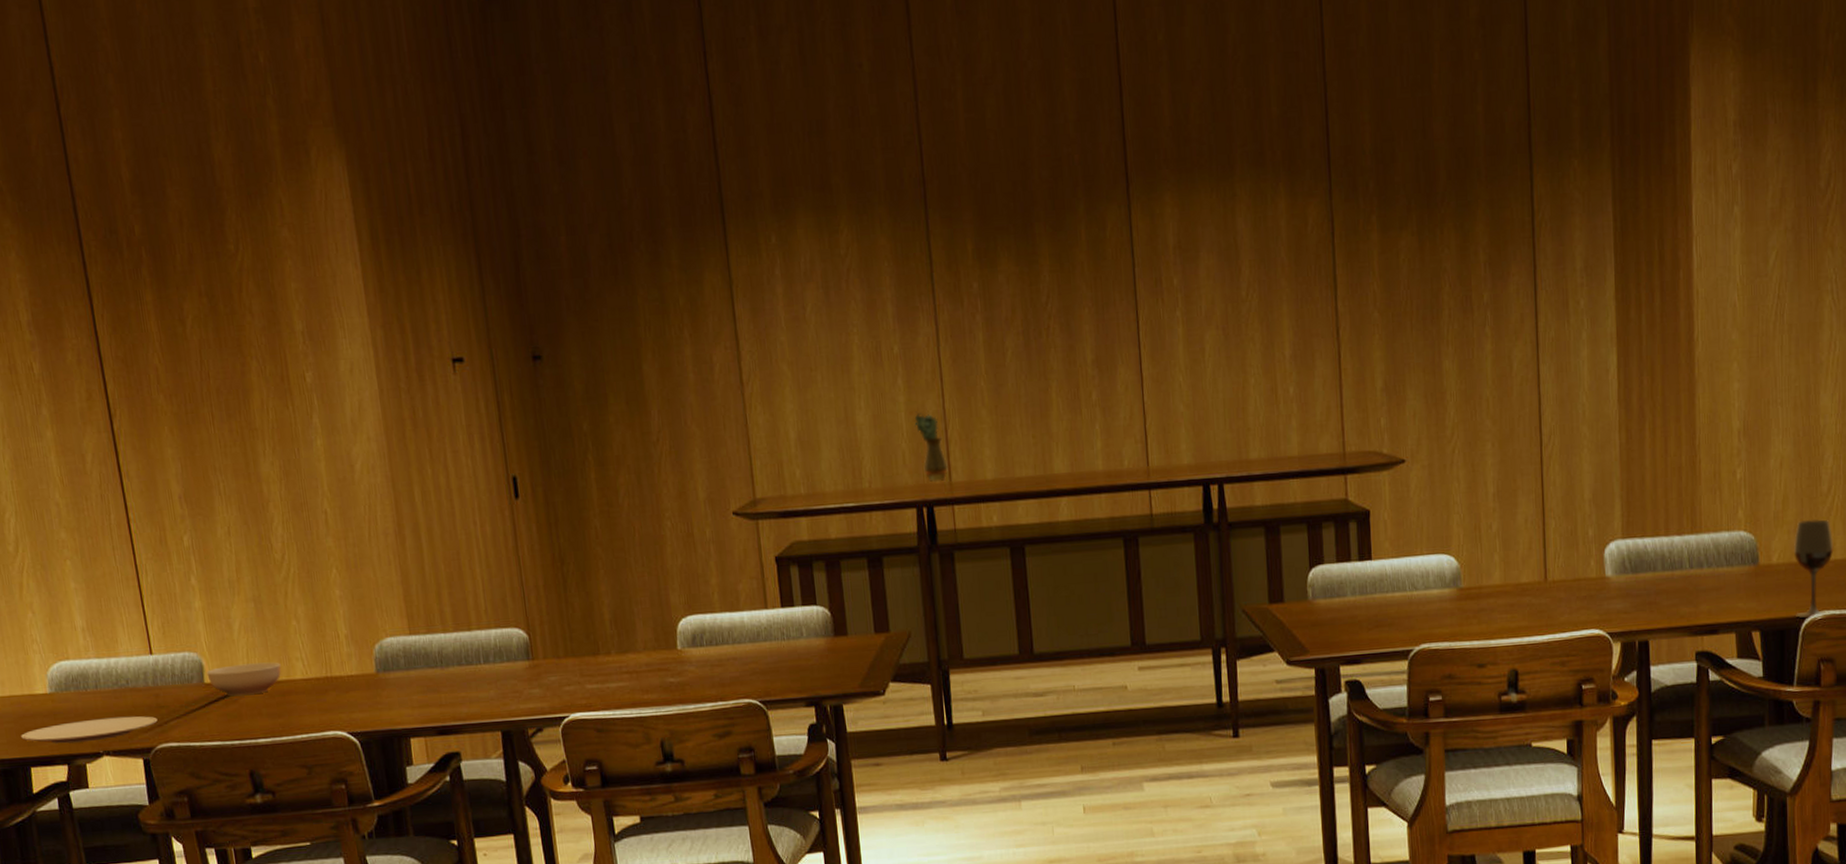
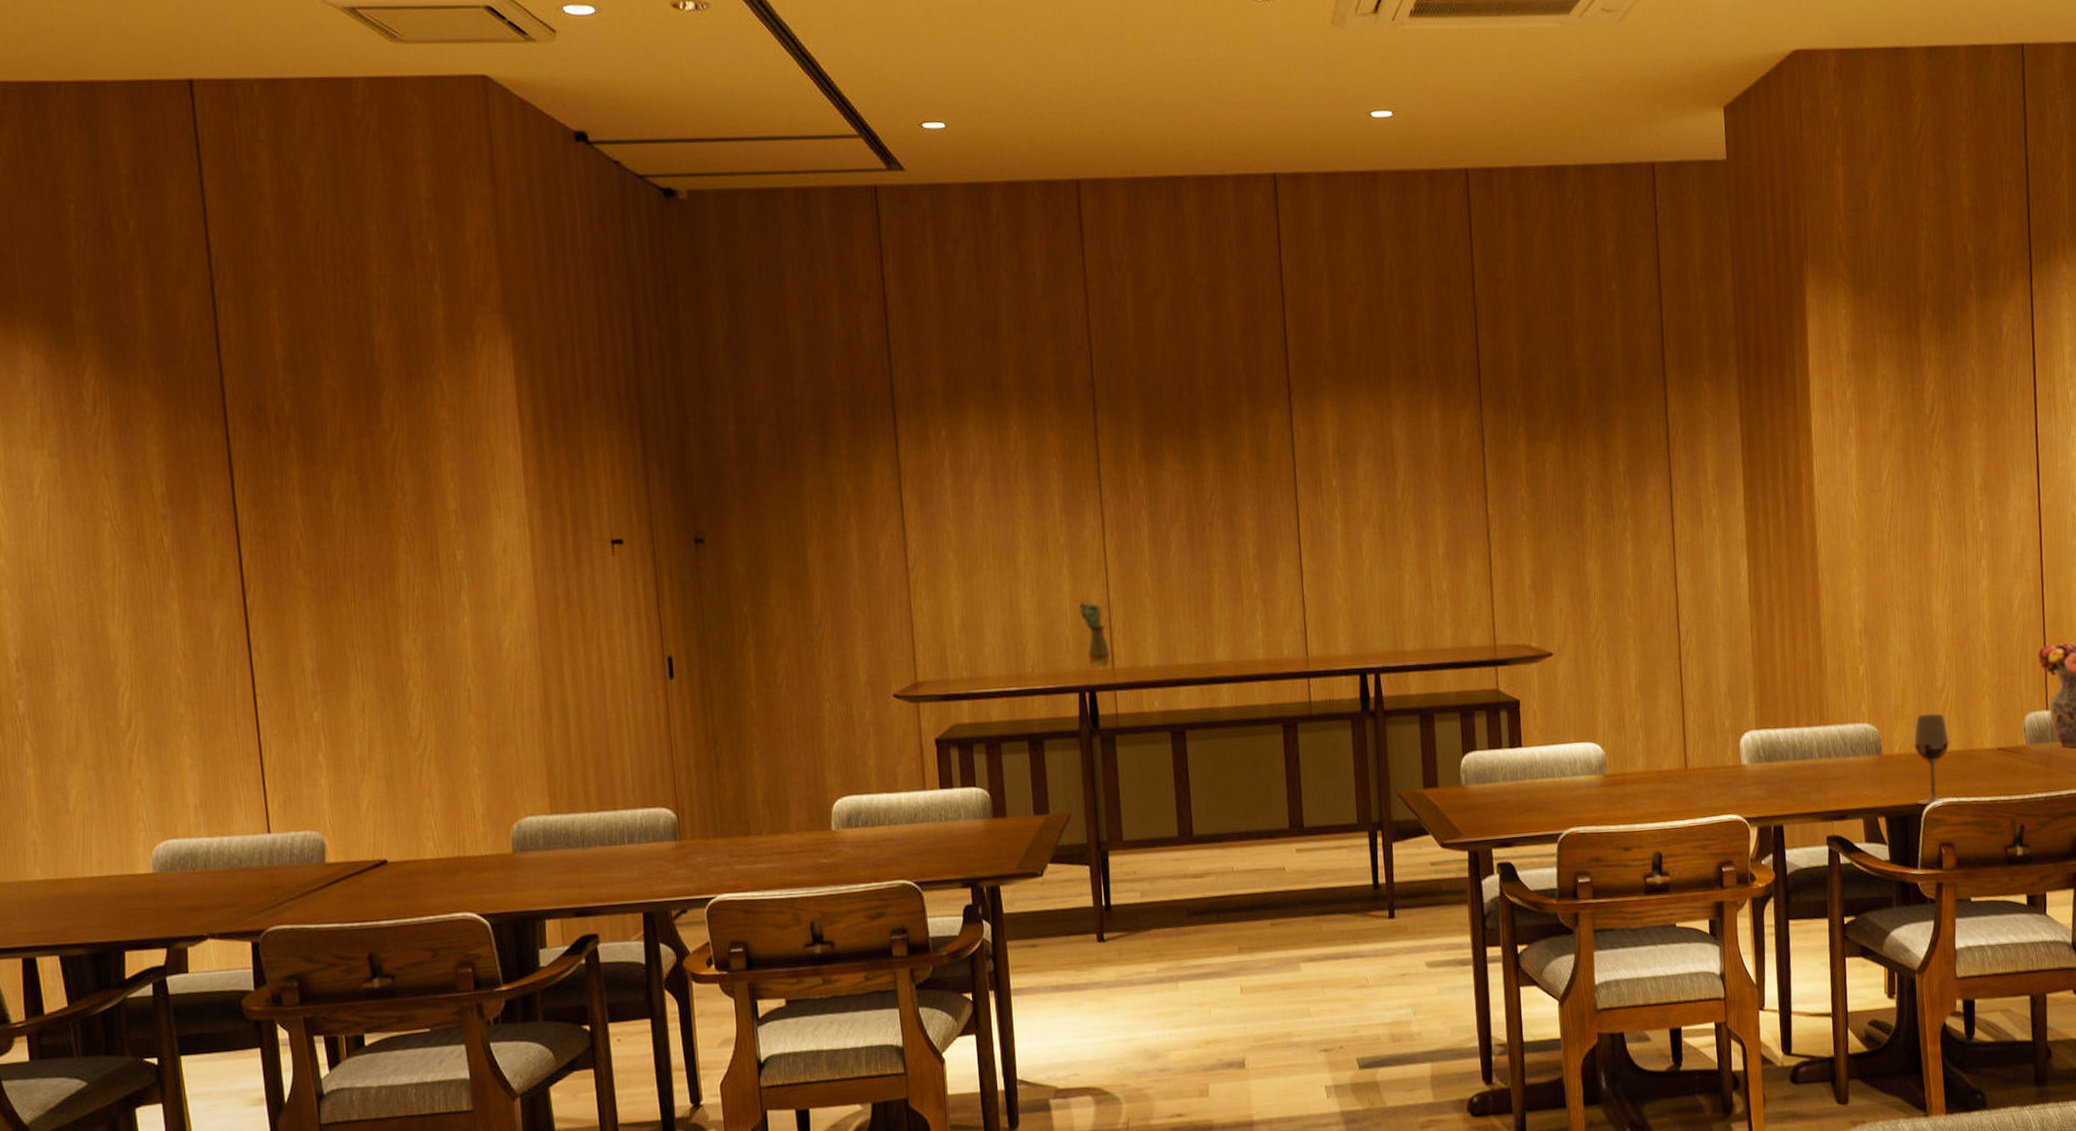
plate: present [21,716,158,744] -> none [117,897,271,927]
bowl: present [206,662,281,697] -> none [329,841,411,877]

